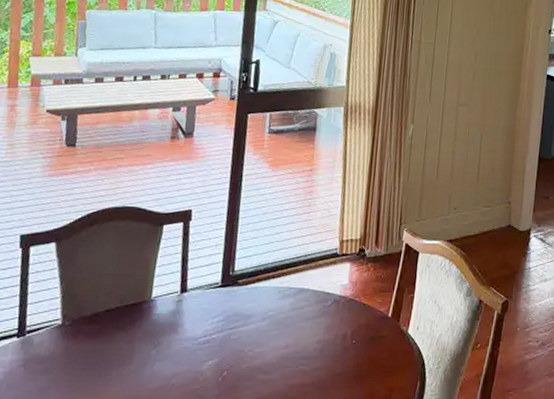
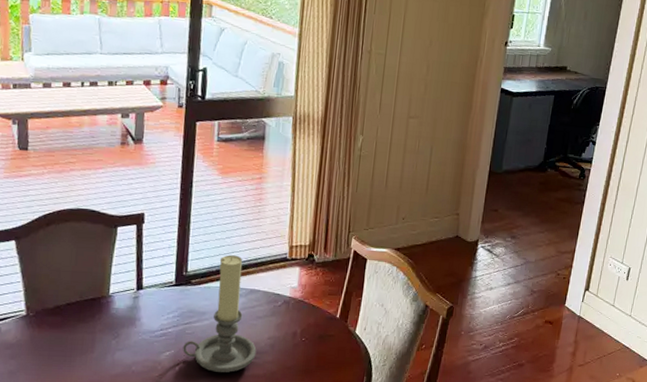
candle holder: none [227,251,305,382] -> present [183,254,257,372]

